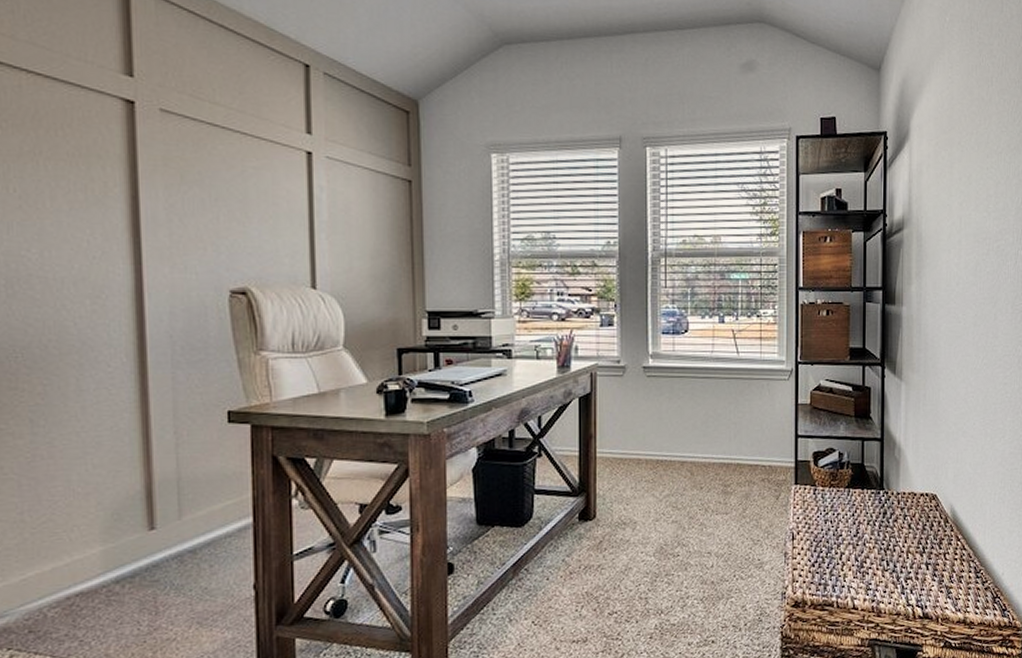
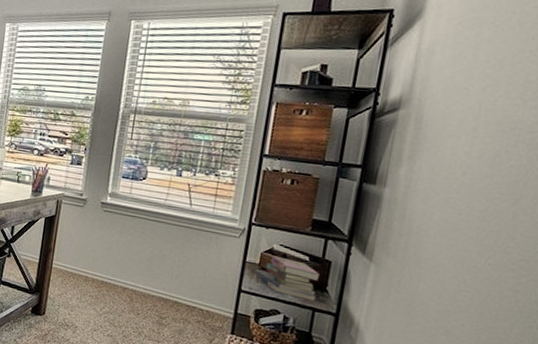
books: none [806,392,864,431] -> present [253,255,321,301]

